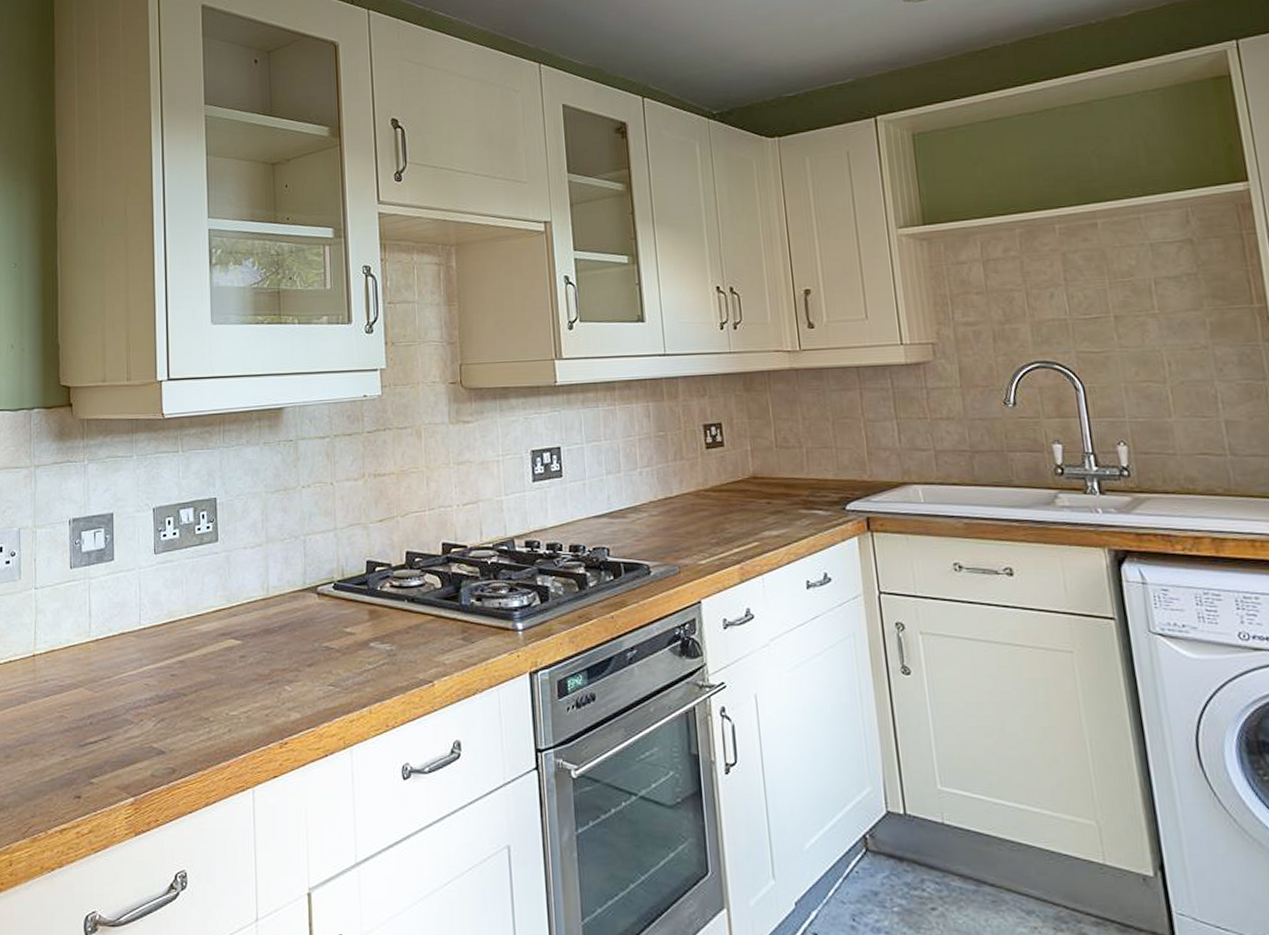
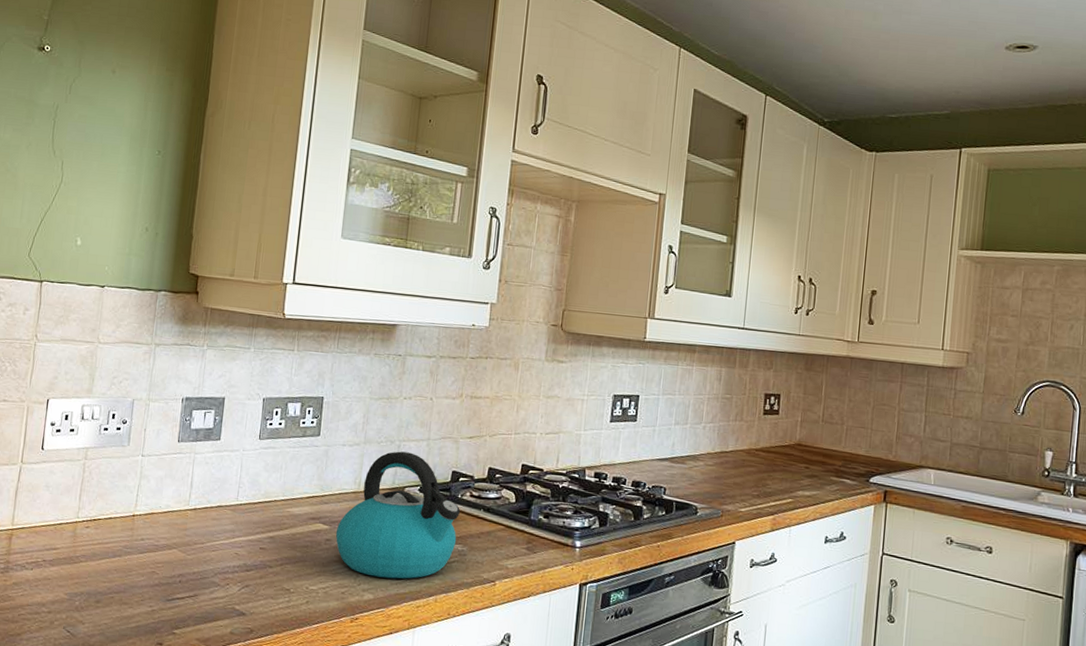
kettle: none [249,546,383,692] -> present [335,451,461,579]

